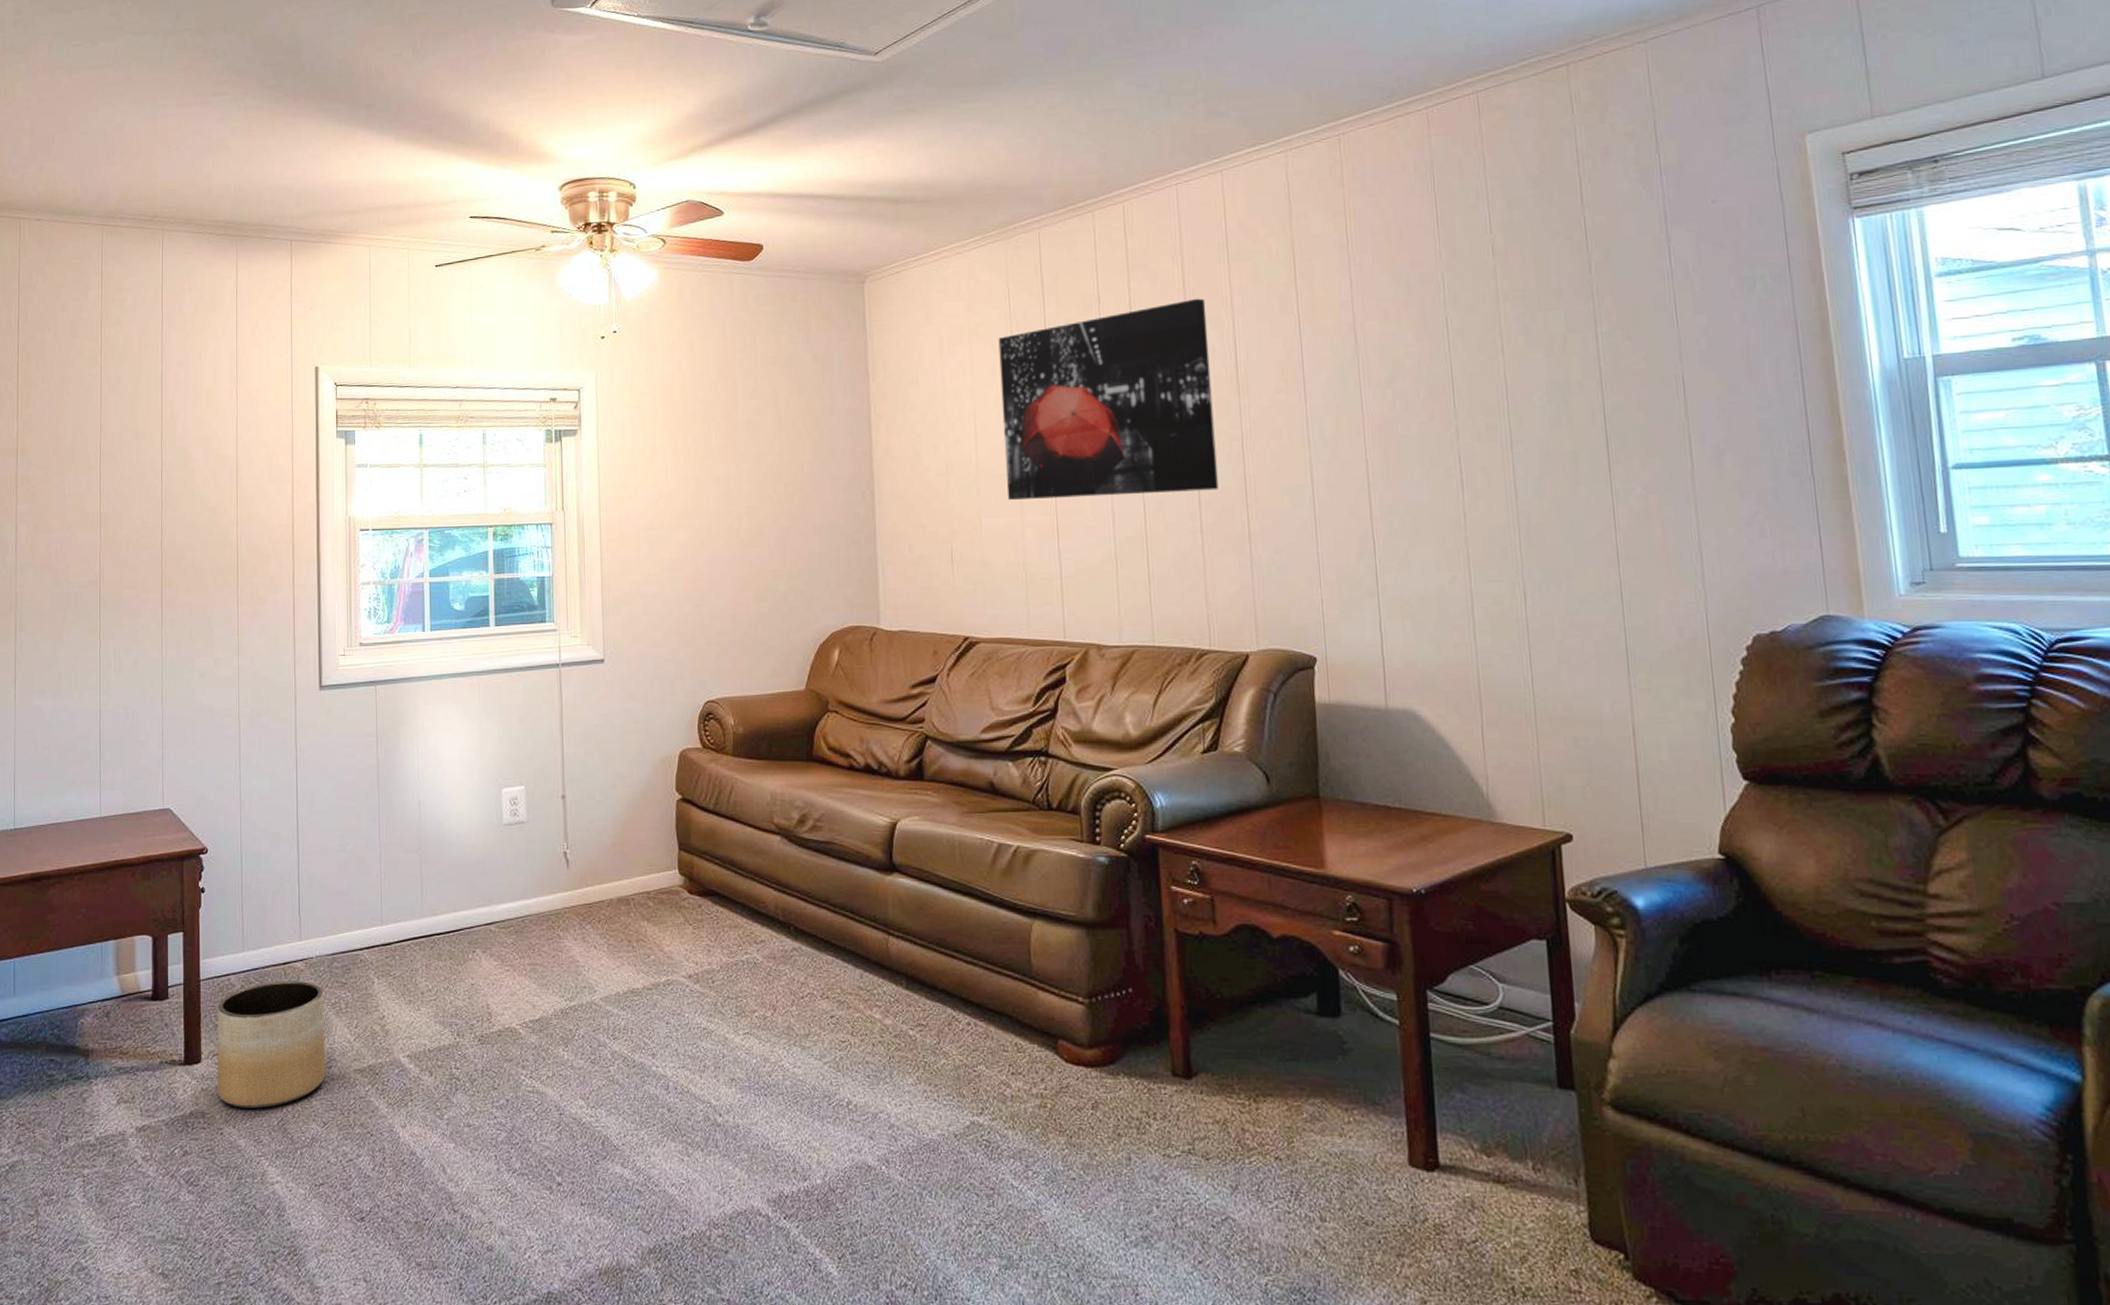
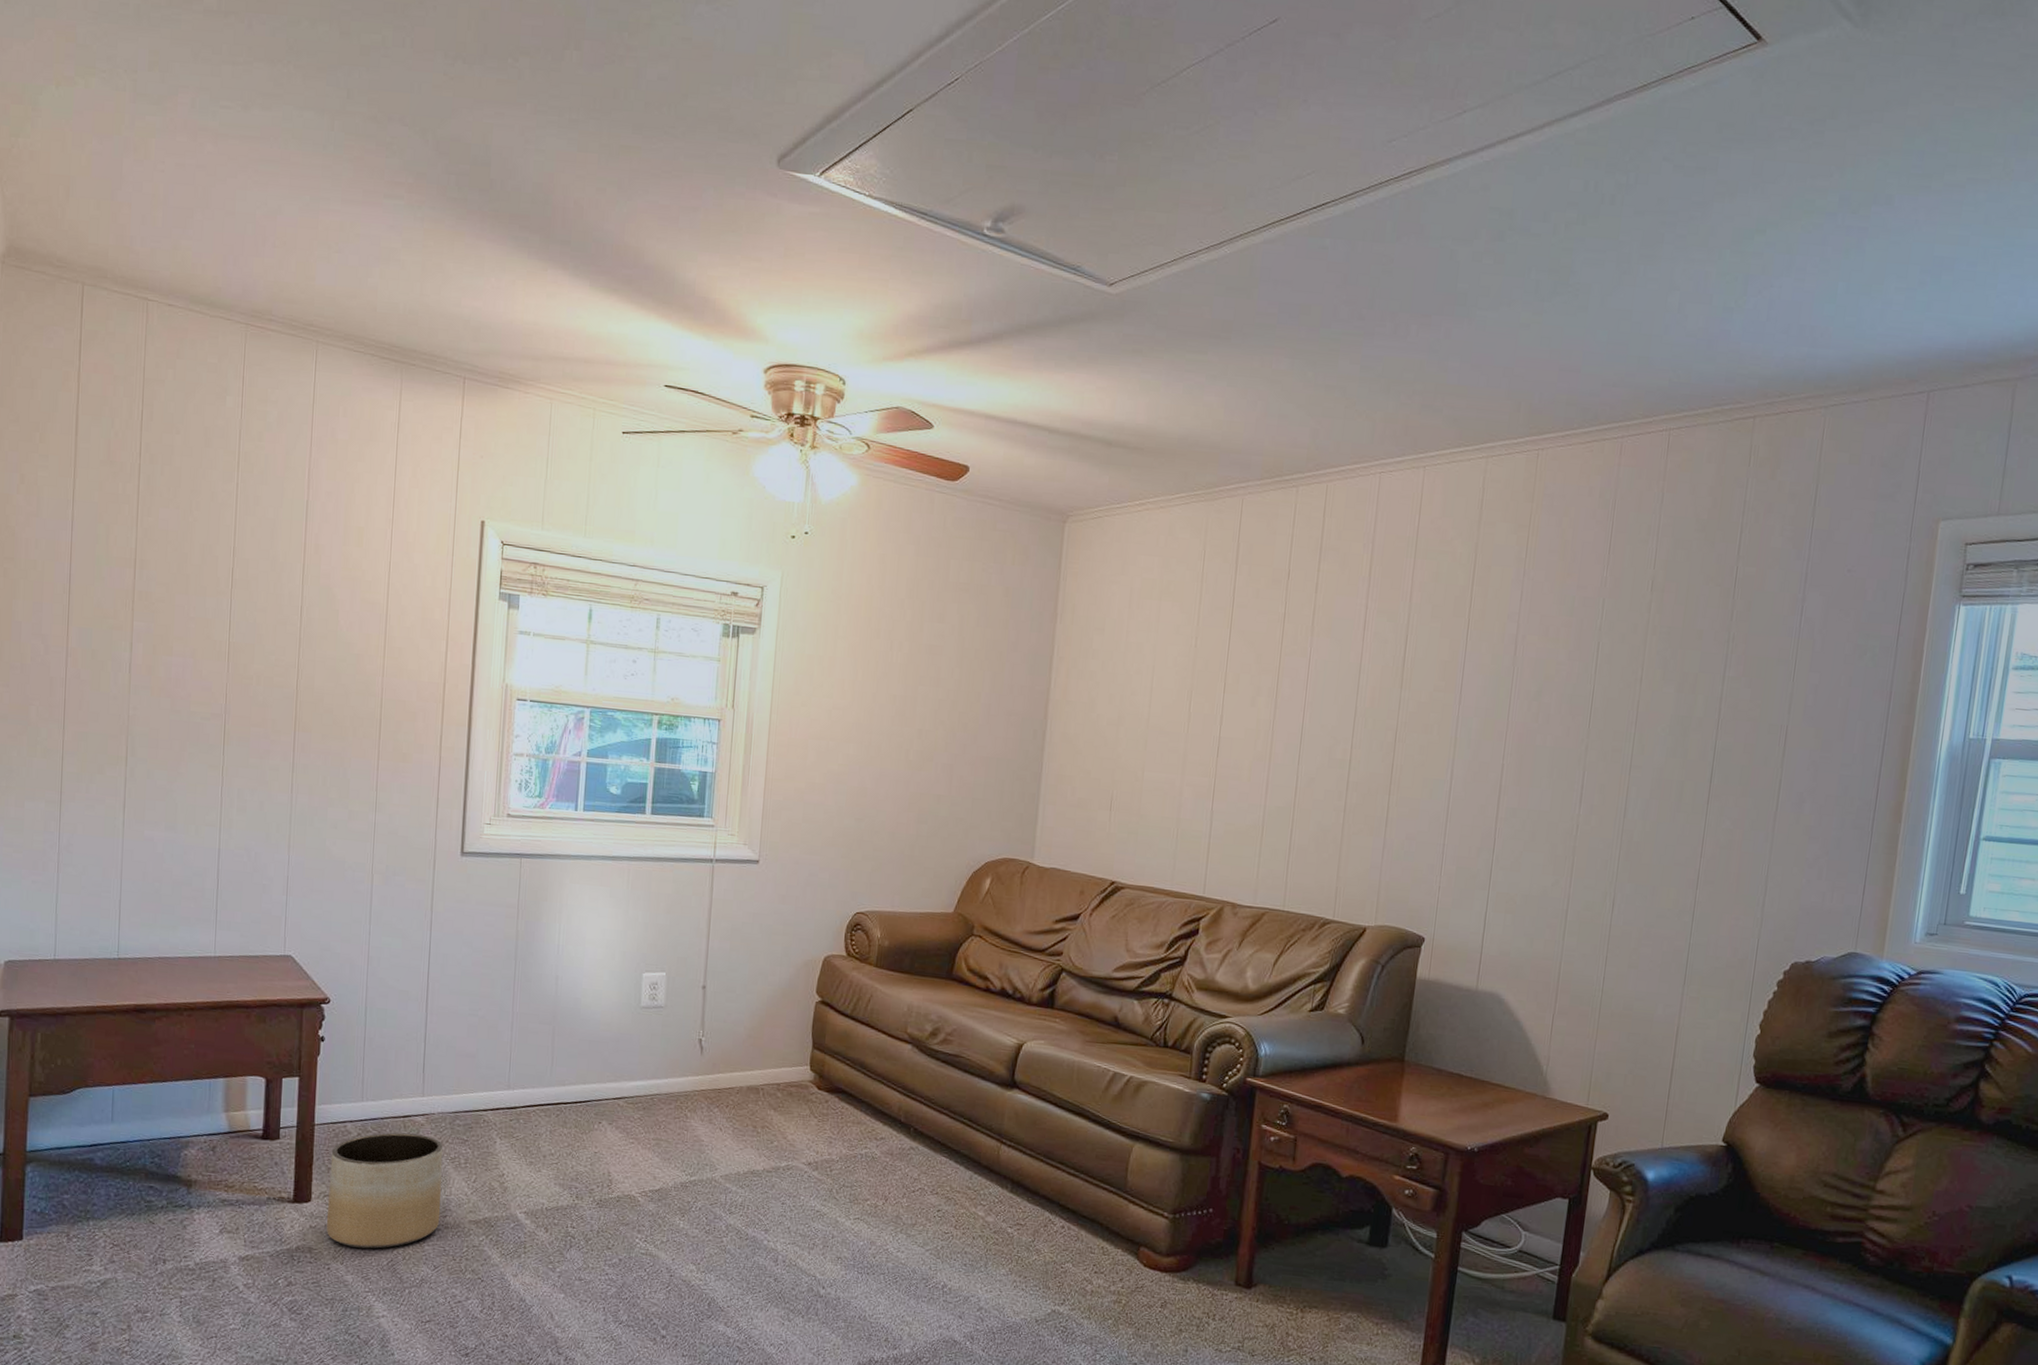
wall art: present [998,298,1218,500] -> none [1172,588,1387,774]

